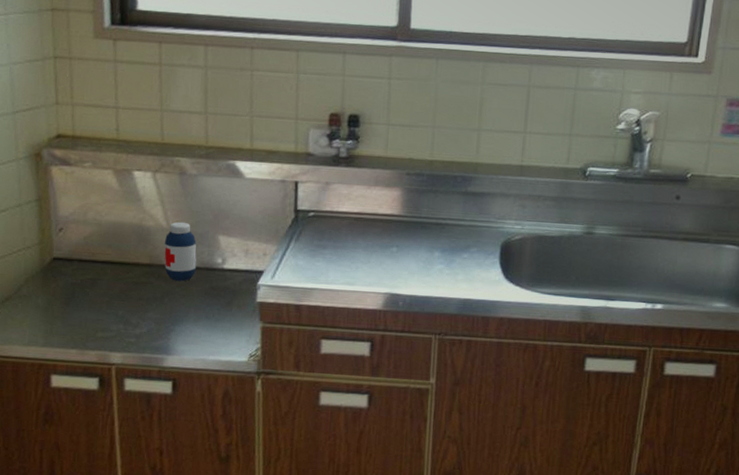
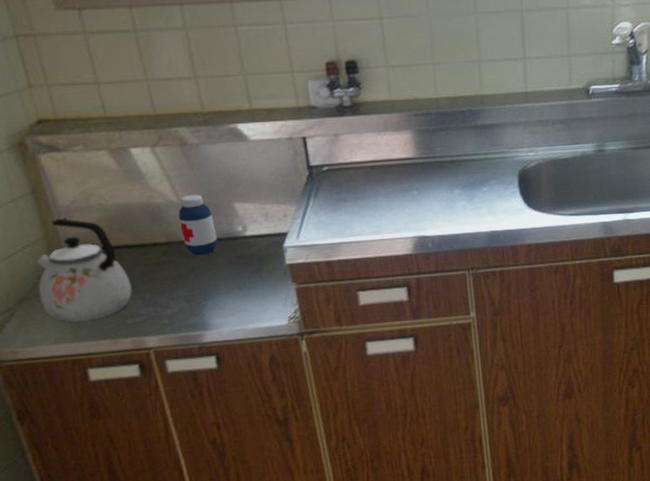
kettle: none [23,227,109,329] -> present [36,218,133,322]

